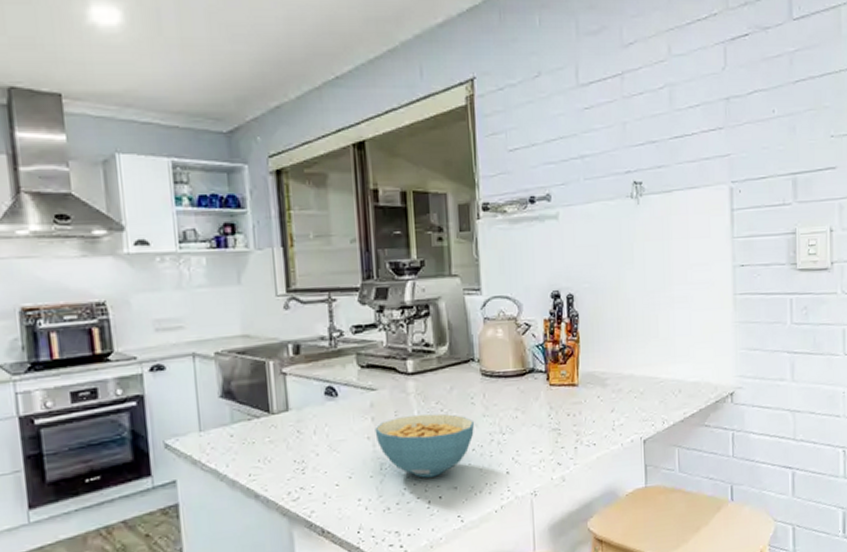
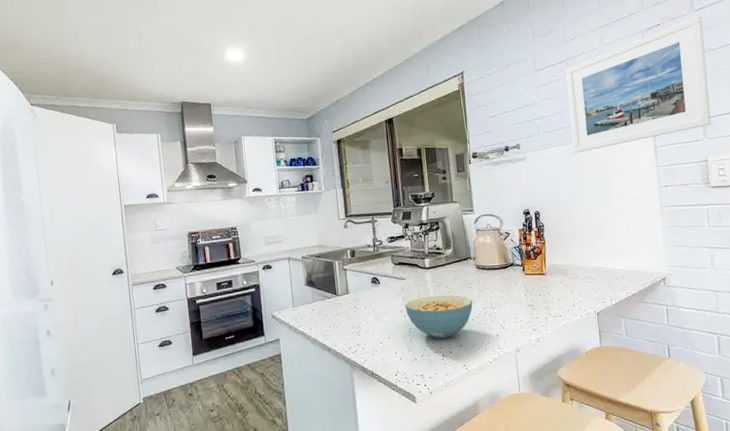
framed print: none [619,27,805,212] -> present [565,15,712,153]

